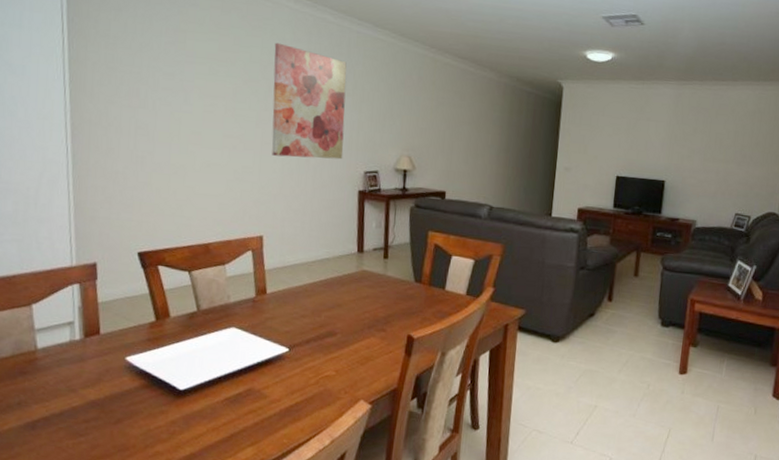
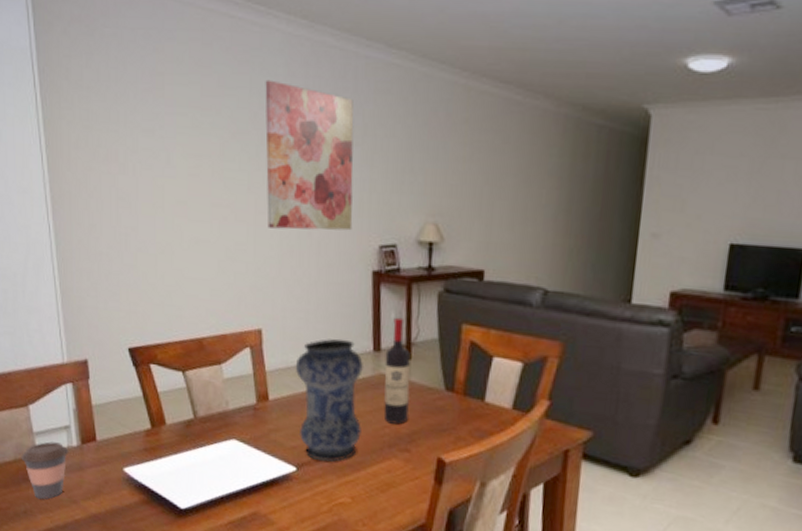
coffee cup: none [19,337,71,391] -> present [21,441,69,500]
vase: none [291,243,350,343] -> present [295,338,364,462]
wine bottle: none [364,226,388,310] -> present [383,317,410,425]

